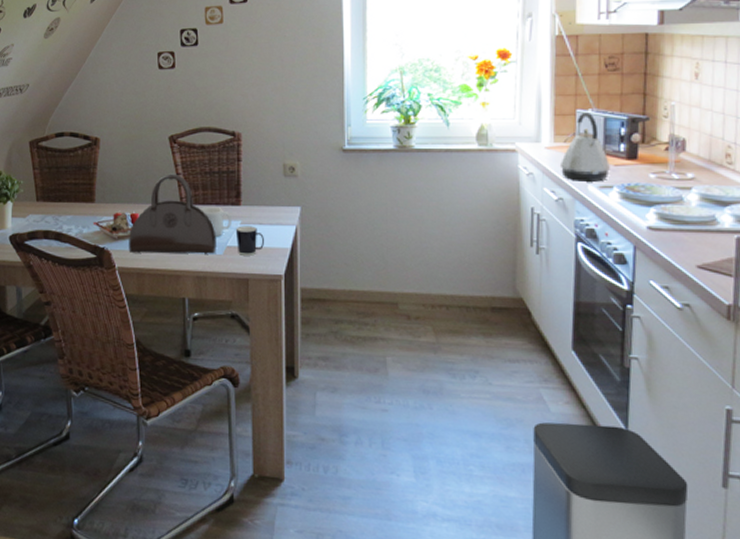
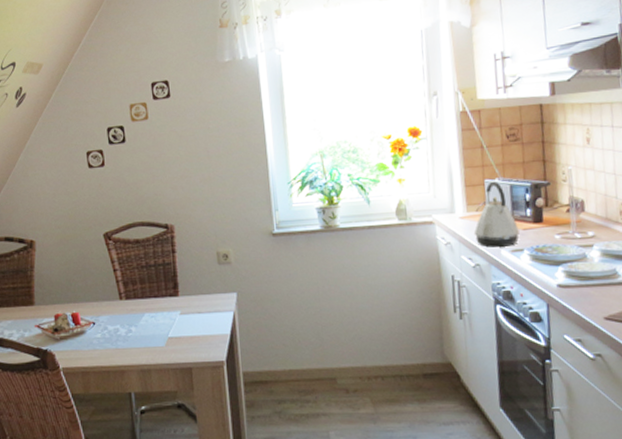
handbag: present [129,173,217,254] -> none [71,270,158,352]
mug: present [200,206,231,237] -> none [139,299,171,329]
mug: present [235,226,264,256] -> none [175,315,204,345]

